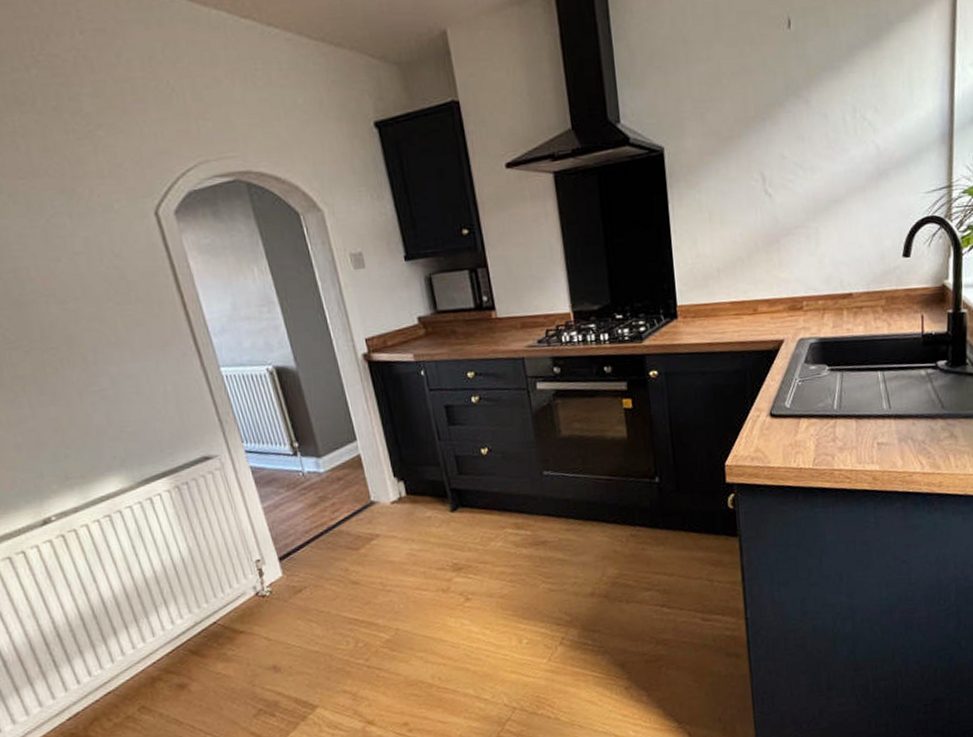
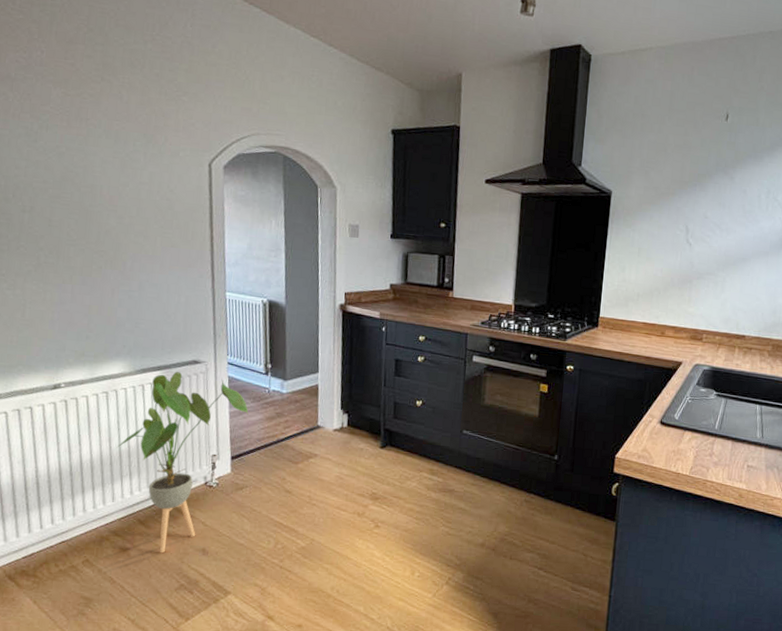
house plant: none [139,470,286,681] -> present [116,372,249,553]

